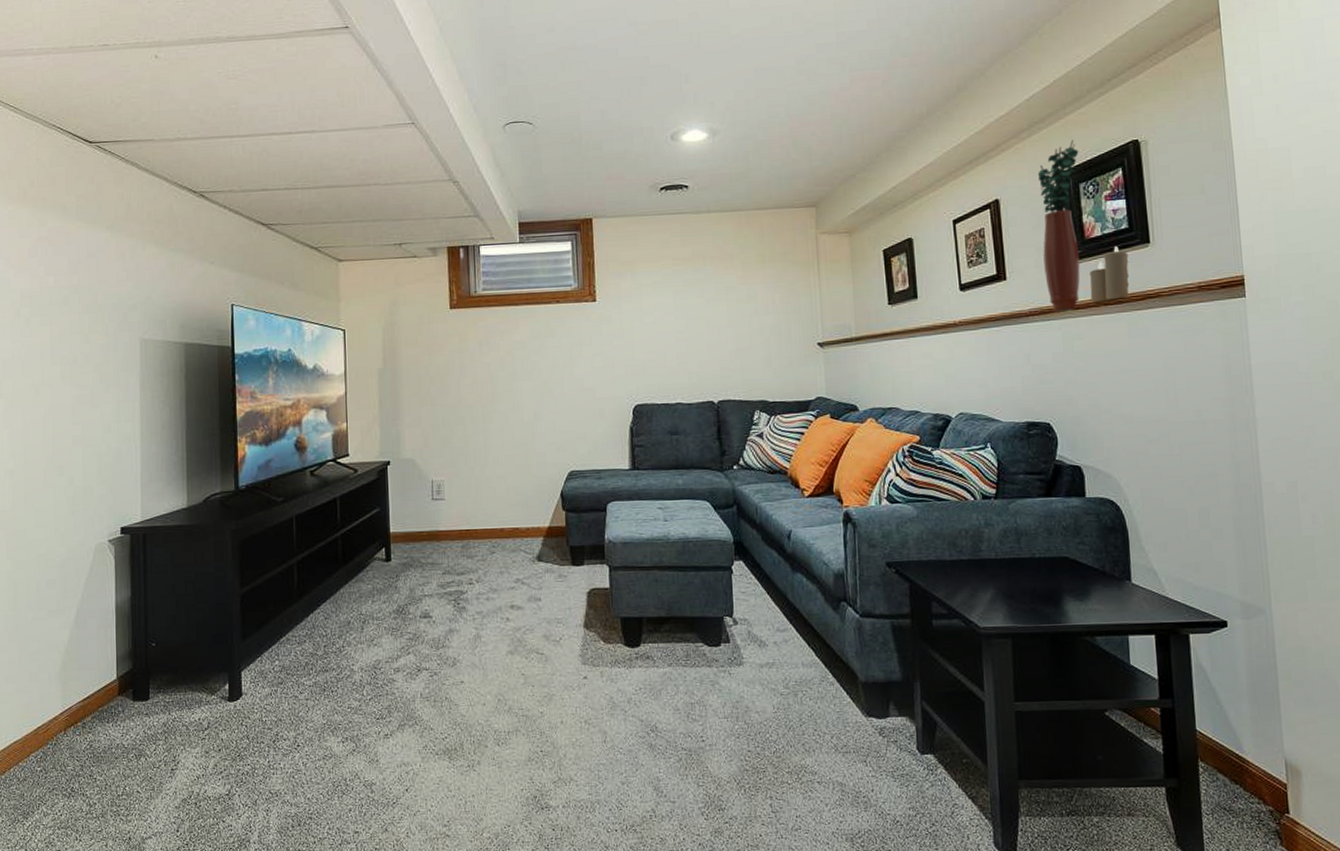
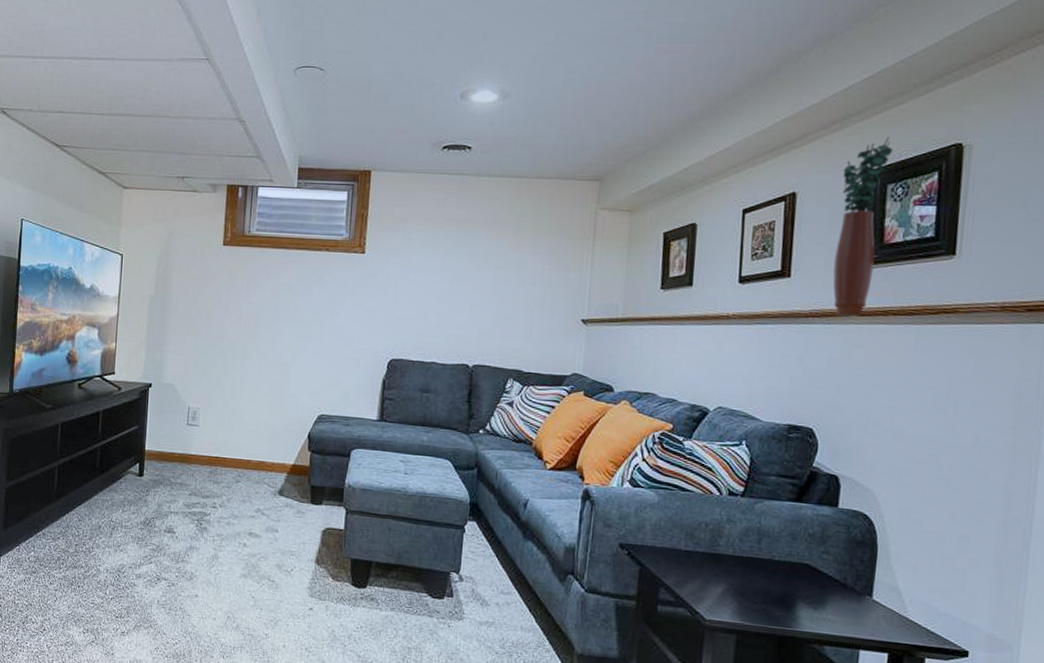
candle: present [1089,246,1130,304] -> none [879,255,929,313]

